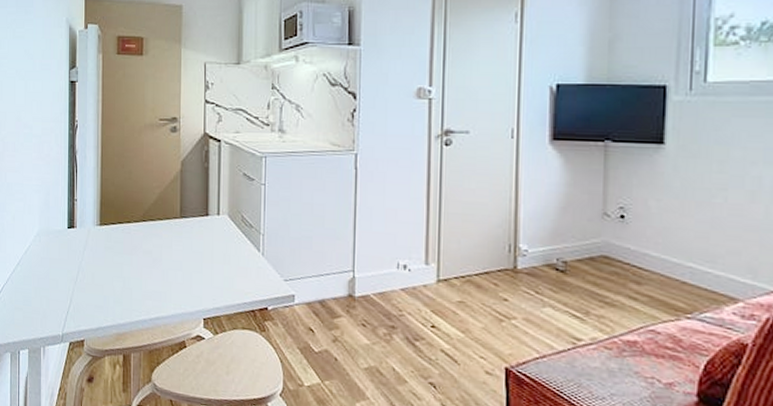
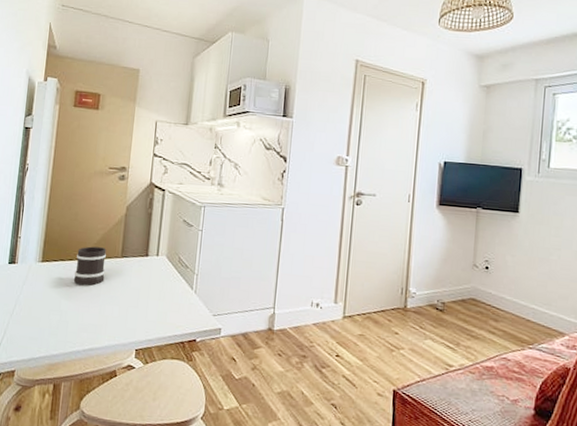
mug: none [133,207,165,250] -> present [73,246,106,286]

